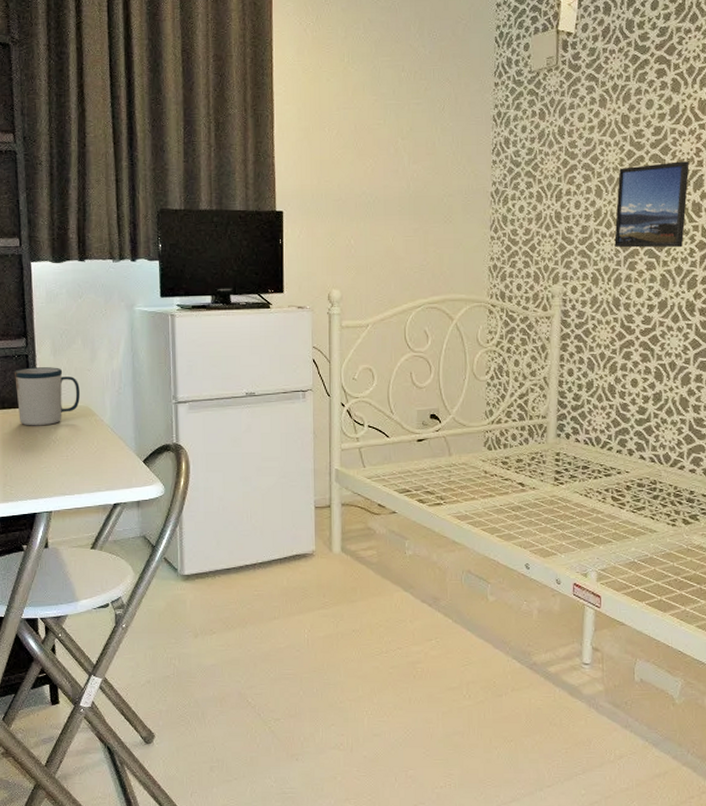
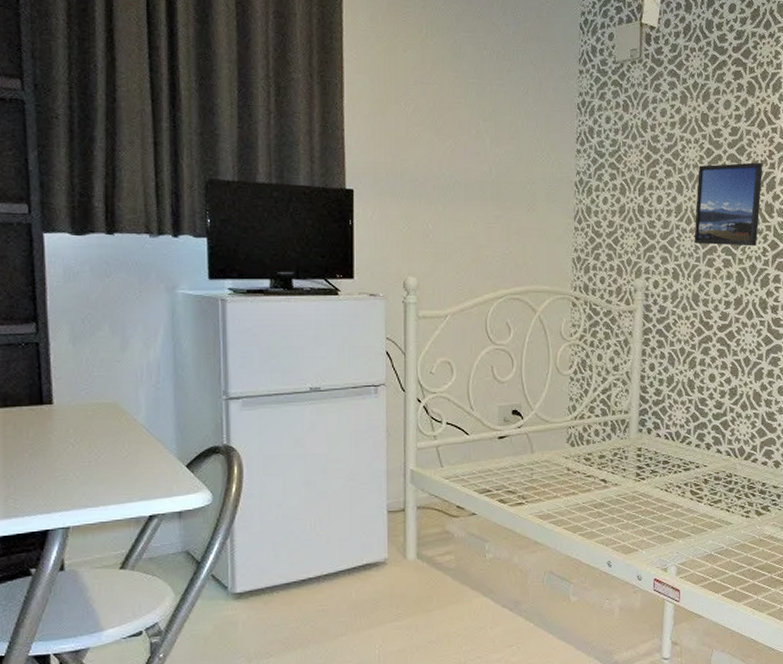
mug: present [14,367,80,426] -> none [19,357,106,427]

